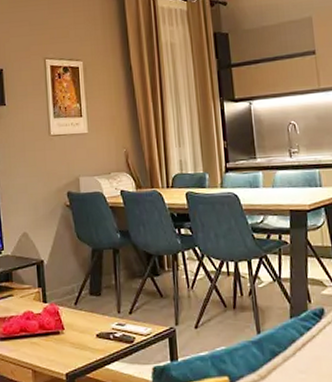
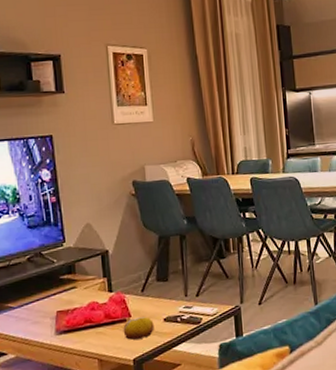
fruit: none [56,331,87,353] -> present [123,317,154,340]

